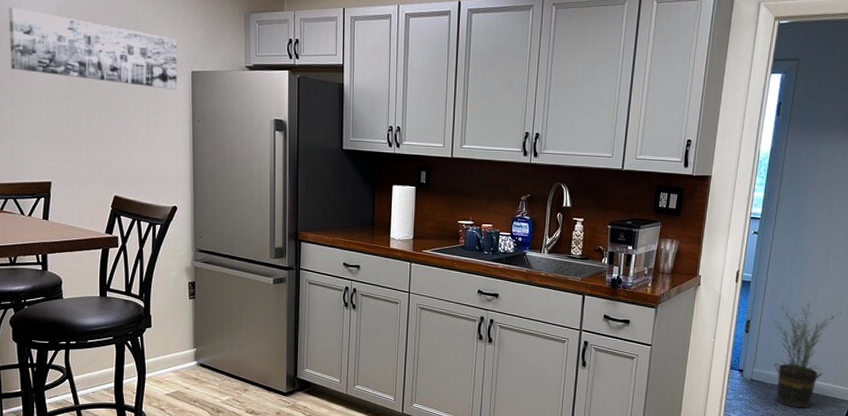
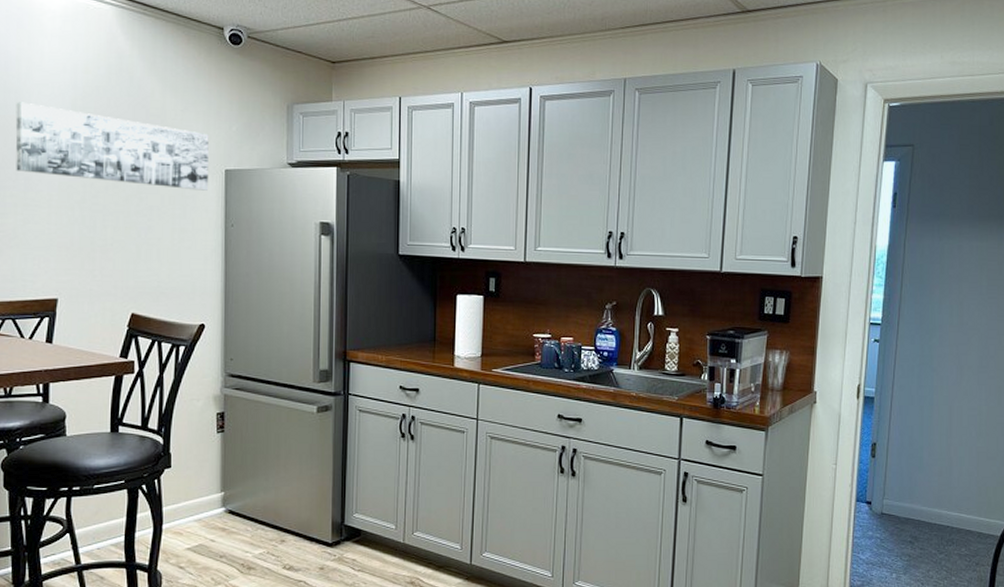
potted plant: present [770,301,841,408] -> none [899,418,981,546]

